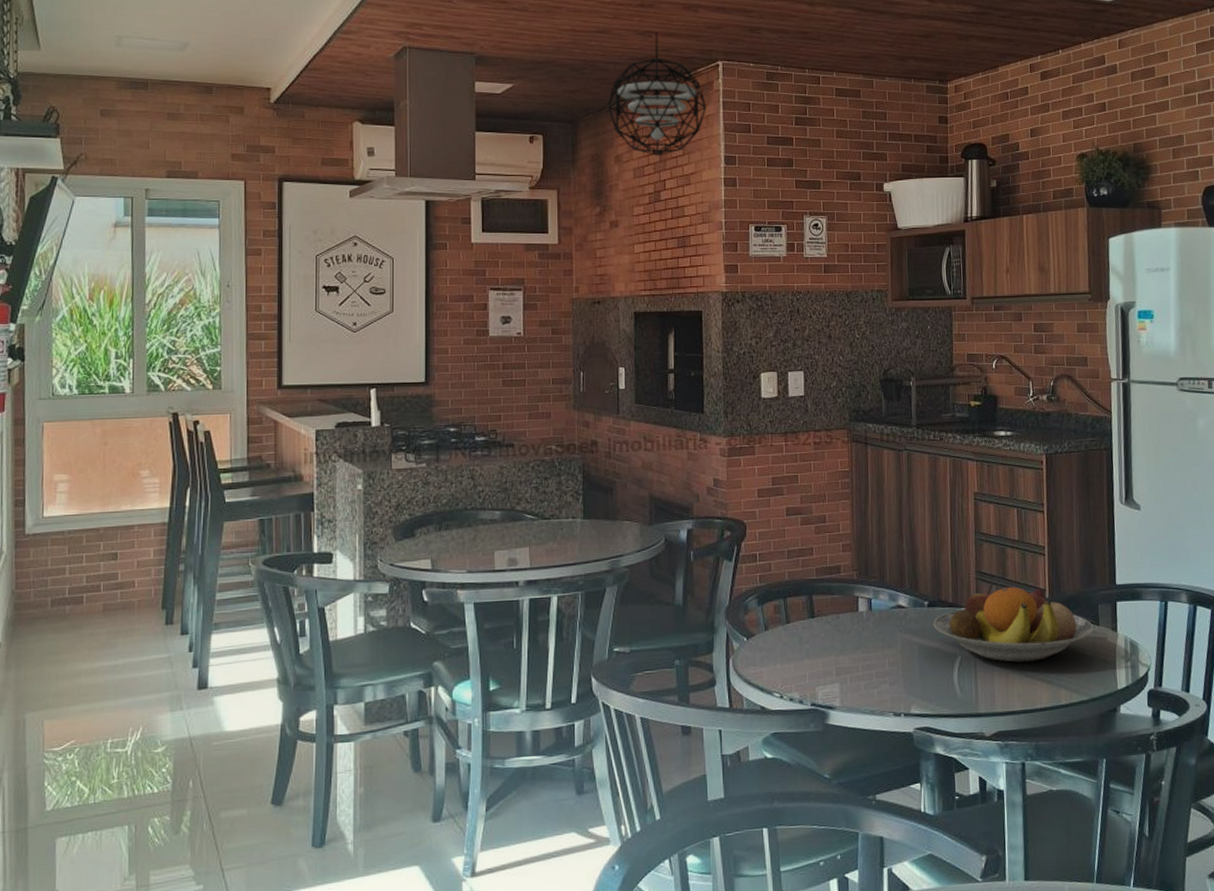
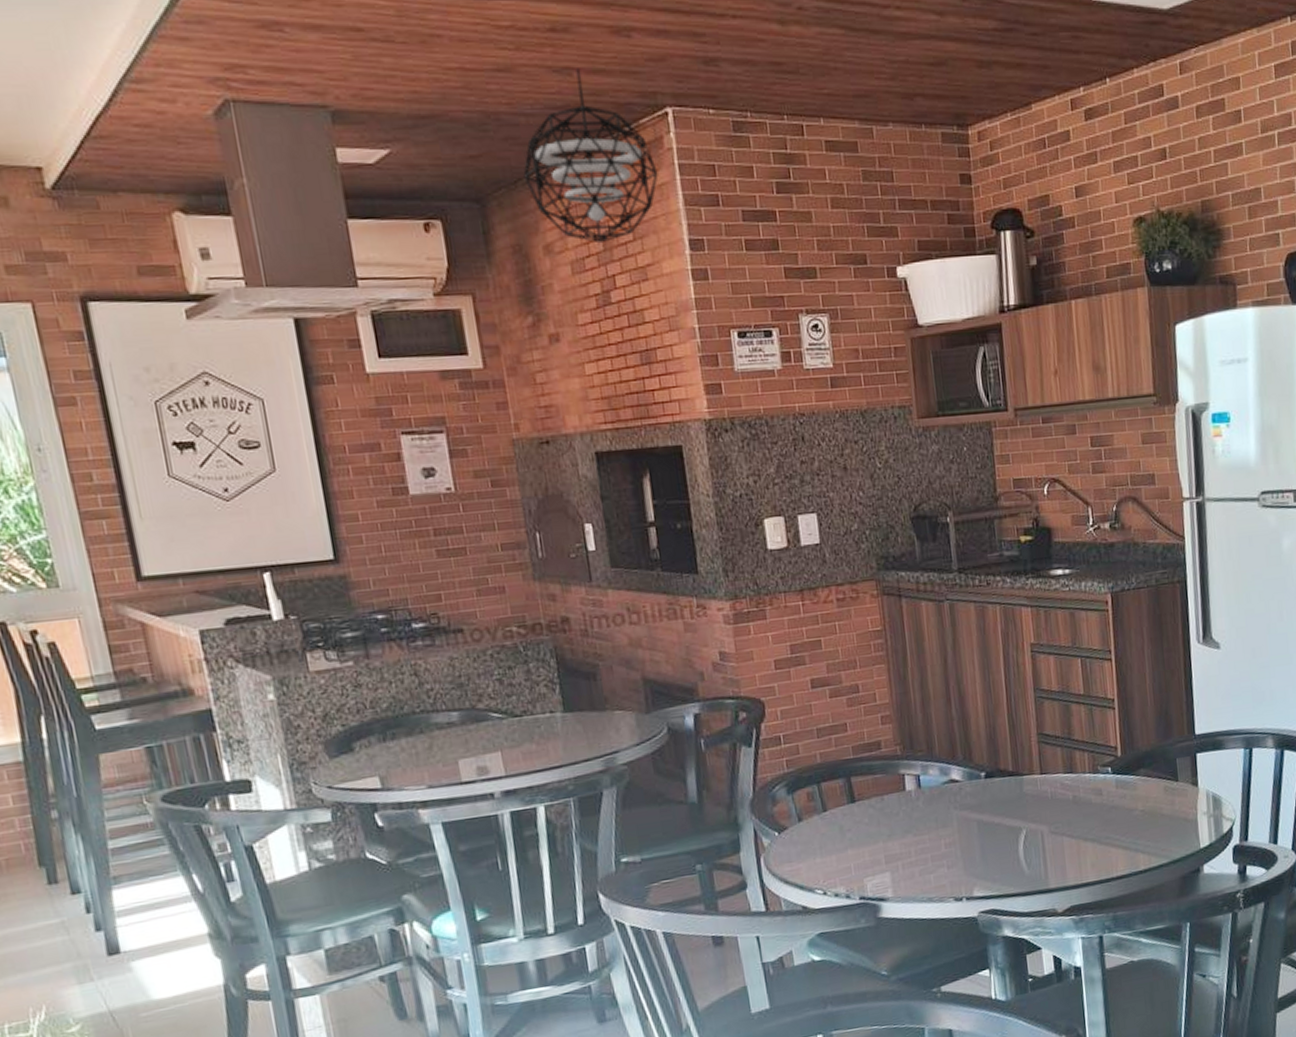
fruit bowl: present [933,585,1094,663] -> none [992,746,1172,831]

